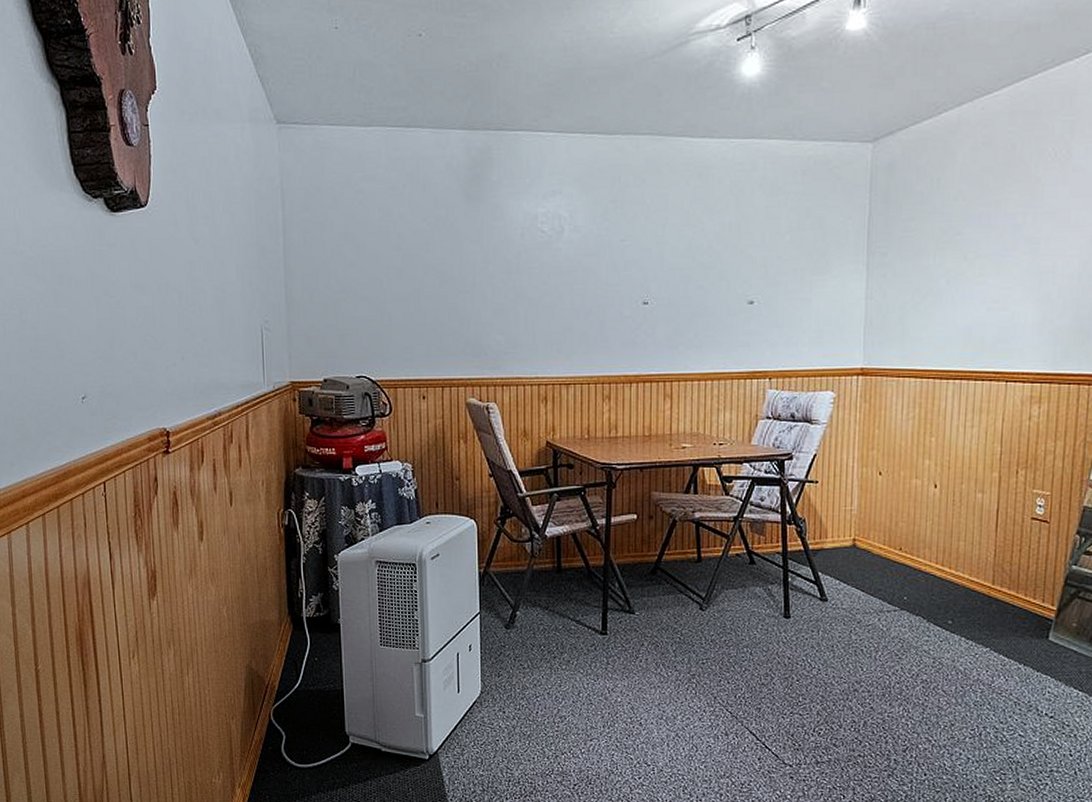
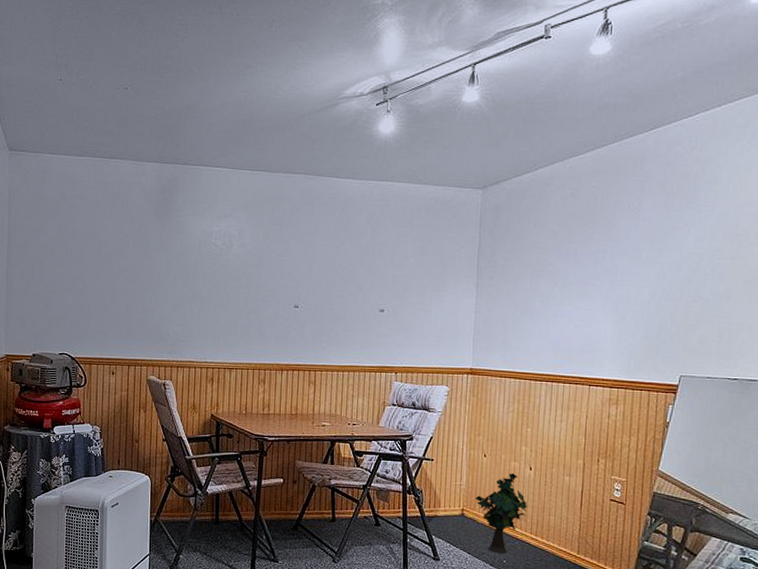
decorative plant: none [869,493,932,588] -> present [475,473,527,553]

